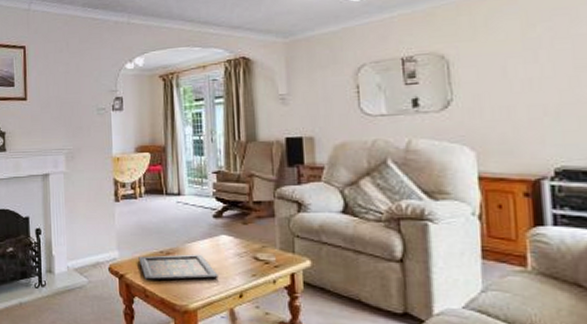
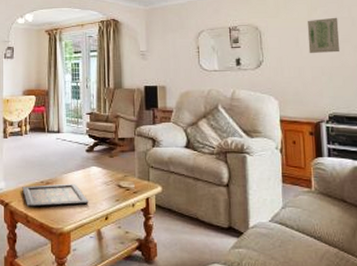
wall art: none [519,34,574,86] -> present [307,17,341,53]

